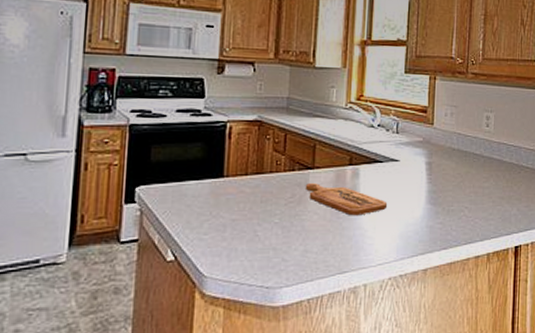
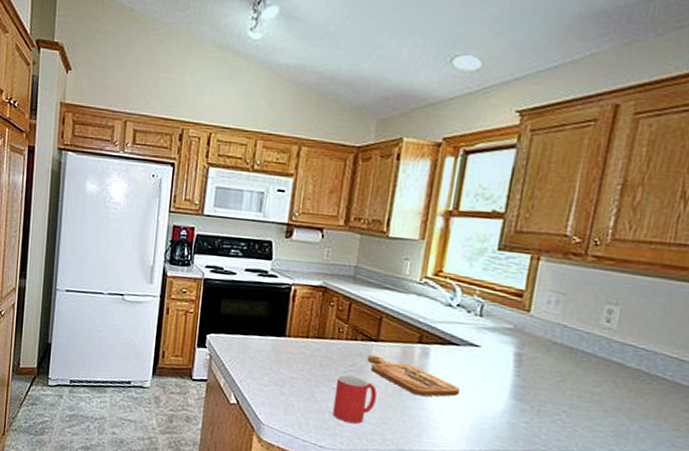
mug: none [276,206,318,257] -> present [332,374,378,424]

